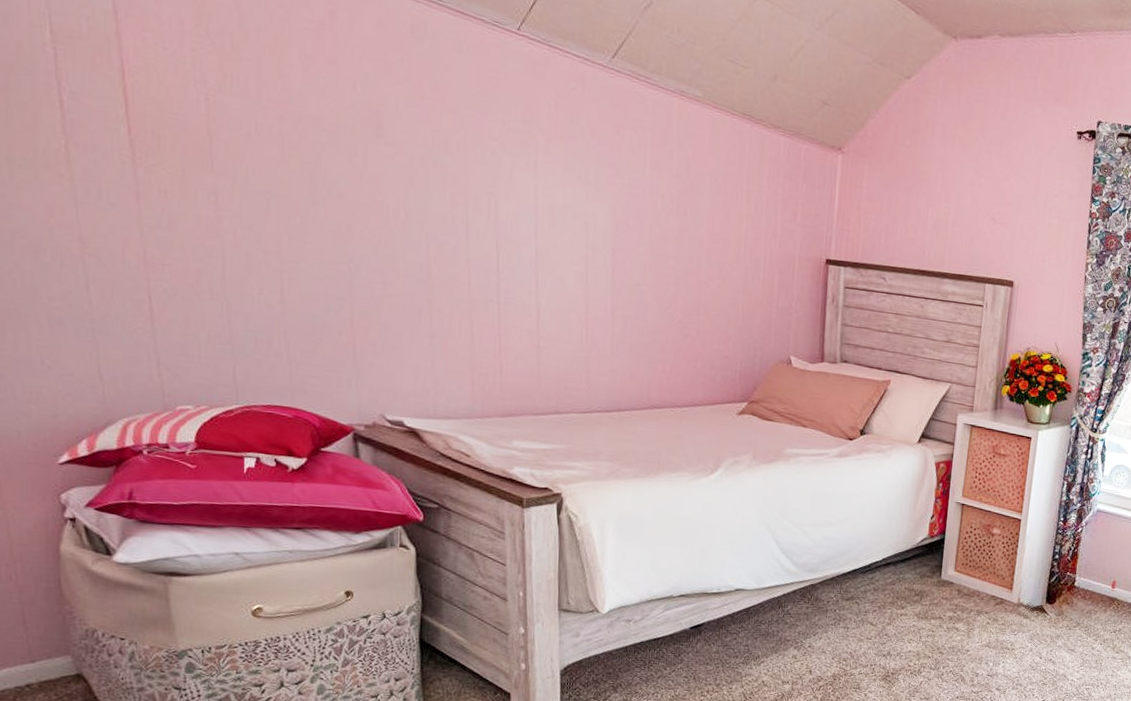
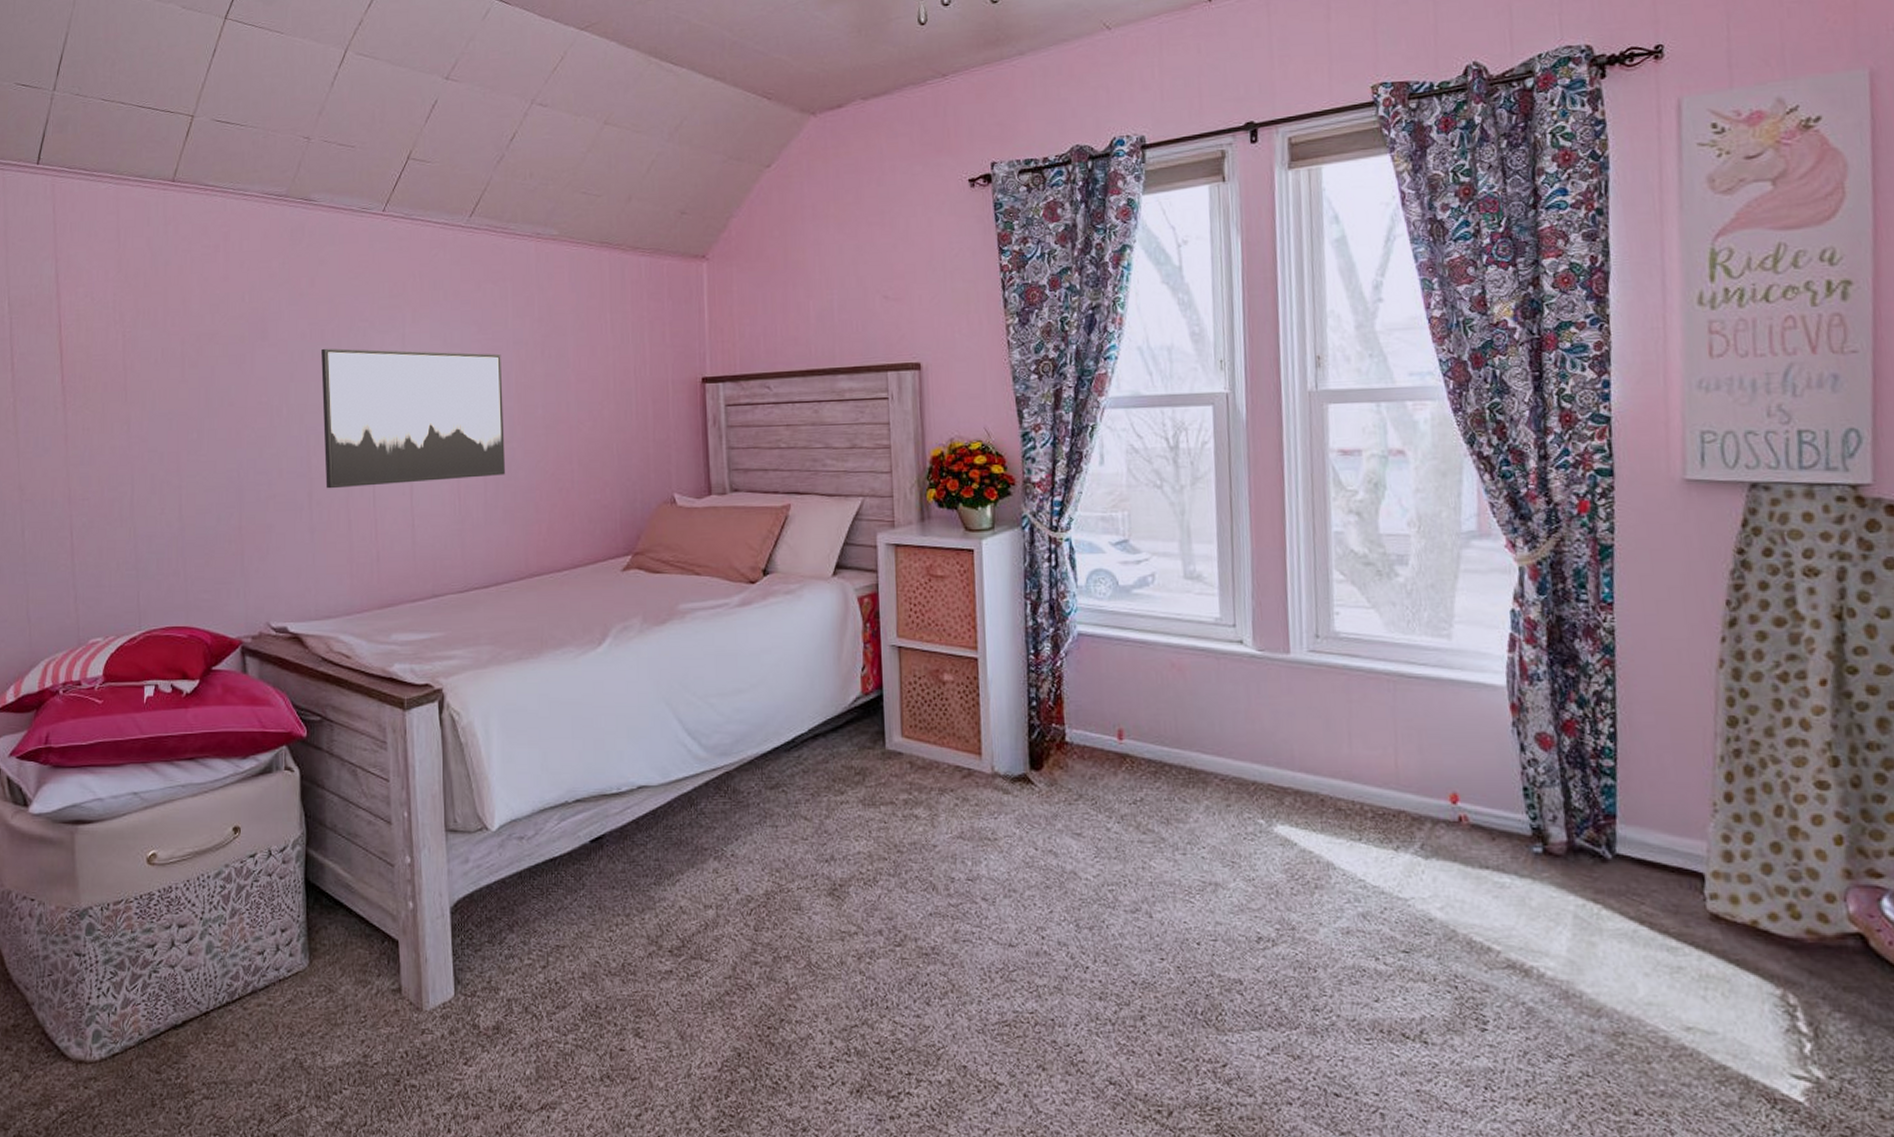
wall art: none [444,158,637,315] -> present [321,348,505,489]

